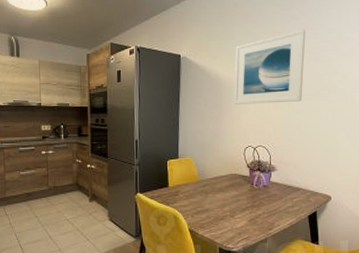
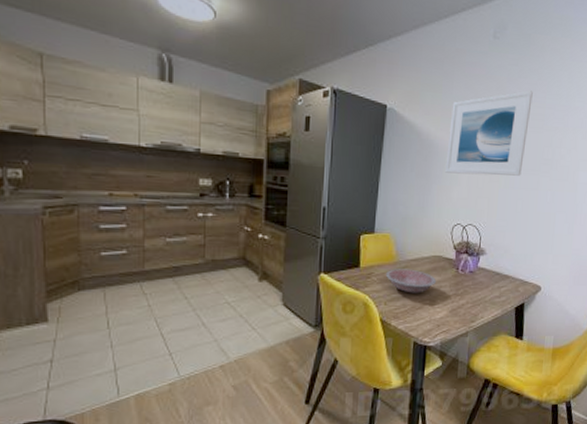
bowl: none [190,186,235,207] -> present [385,269,437,293]

